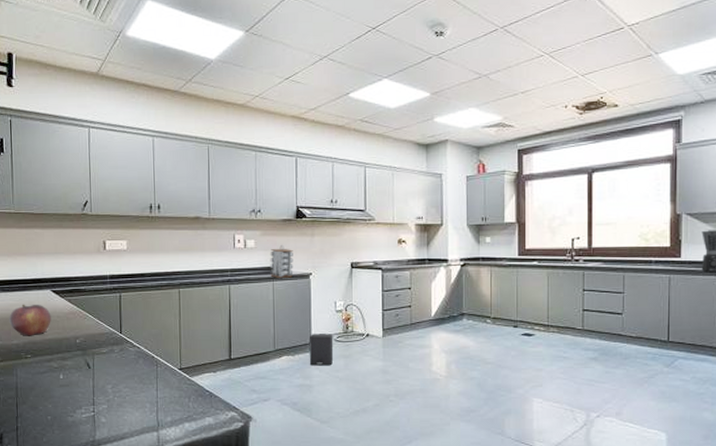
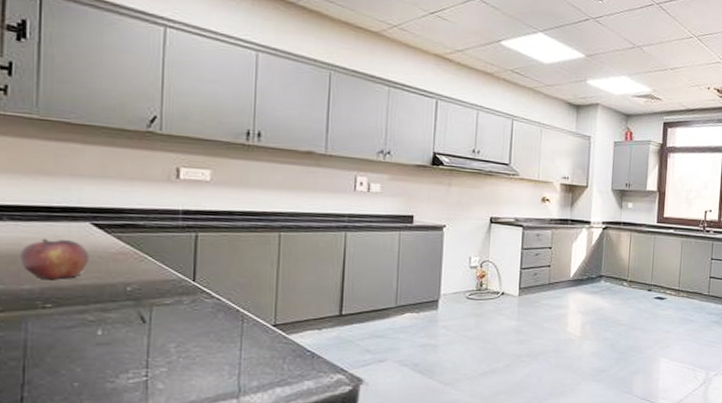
spice rack: present [270,244,294,278] -> none [397,191,426,229]
pedal bin: present [309,334,334,366] -> none [436,290,465,325]

